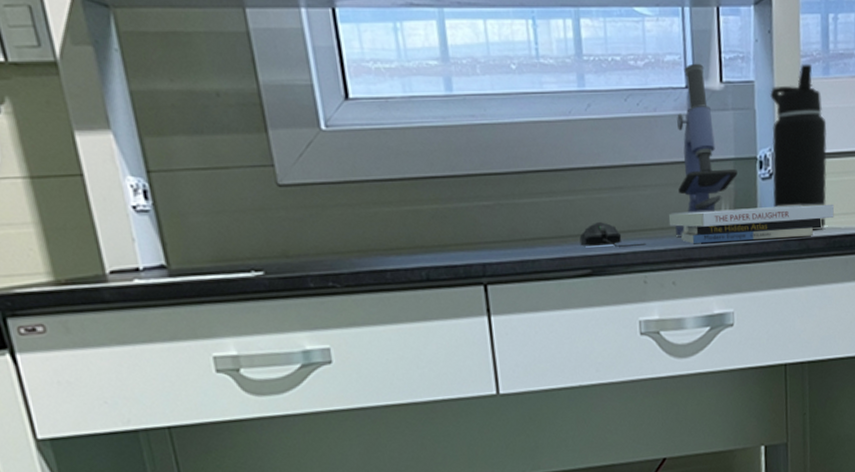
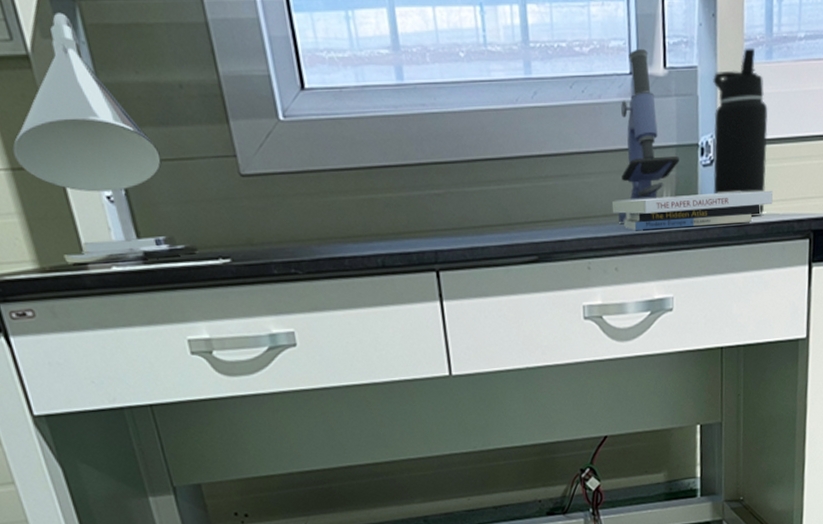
table lamp: none [33,20,229,277] -> present [13,12,199,265]
computer mouse: present [579,221,646,248] -> none [526,208,590,235]

